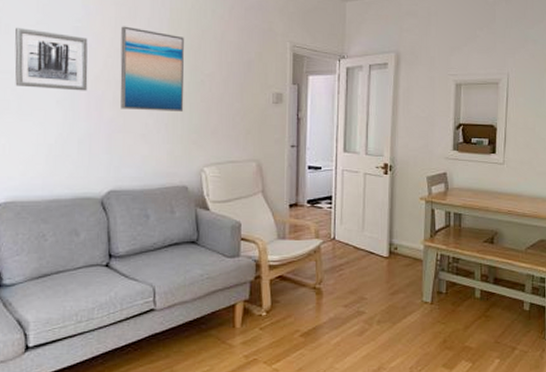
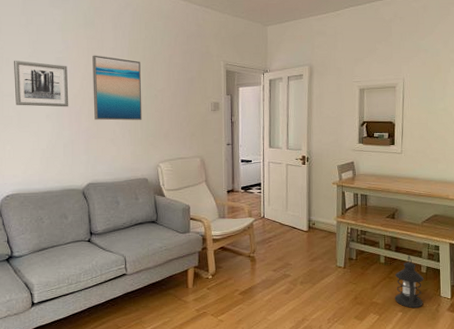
lantern: none [491,288,527,354] -> present [394,255,424,308]

